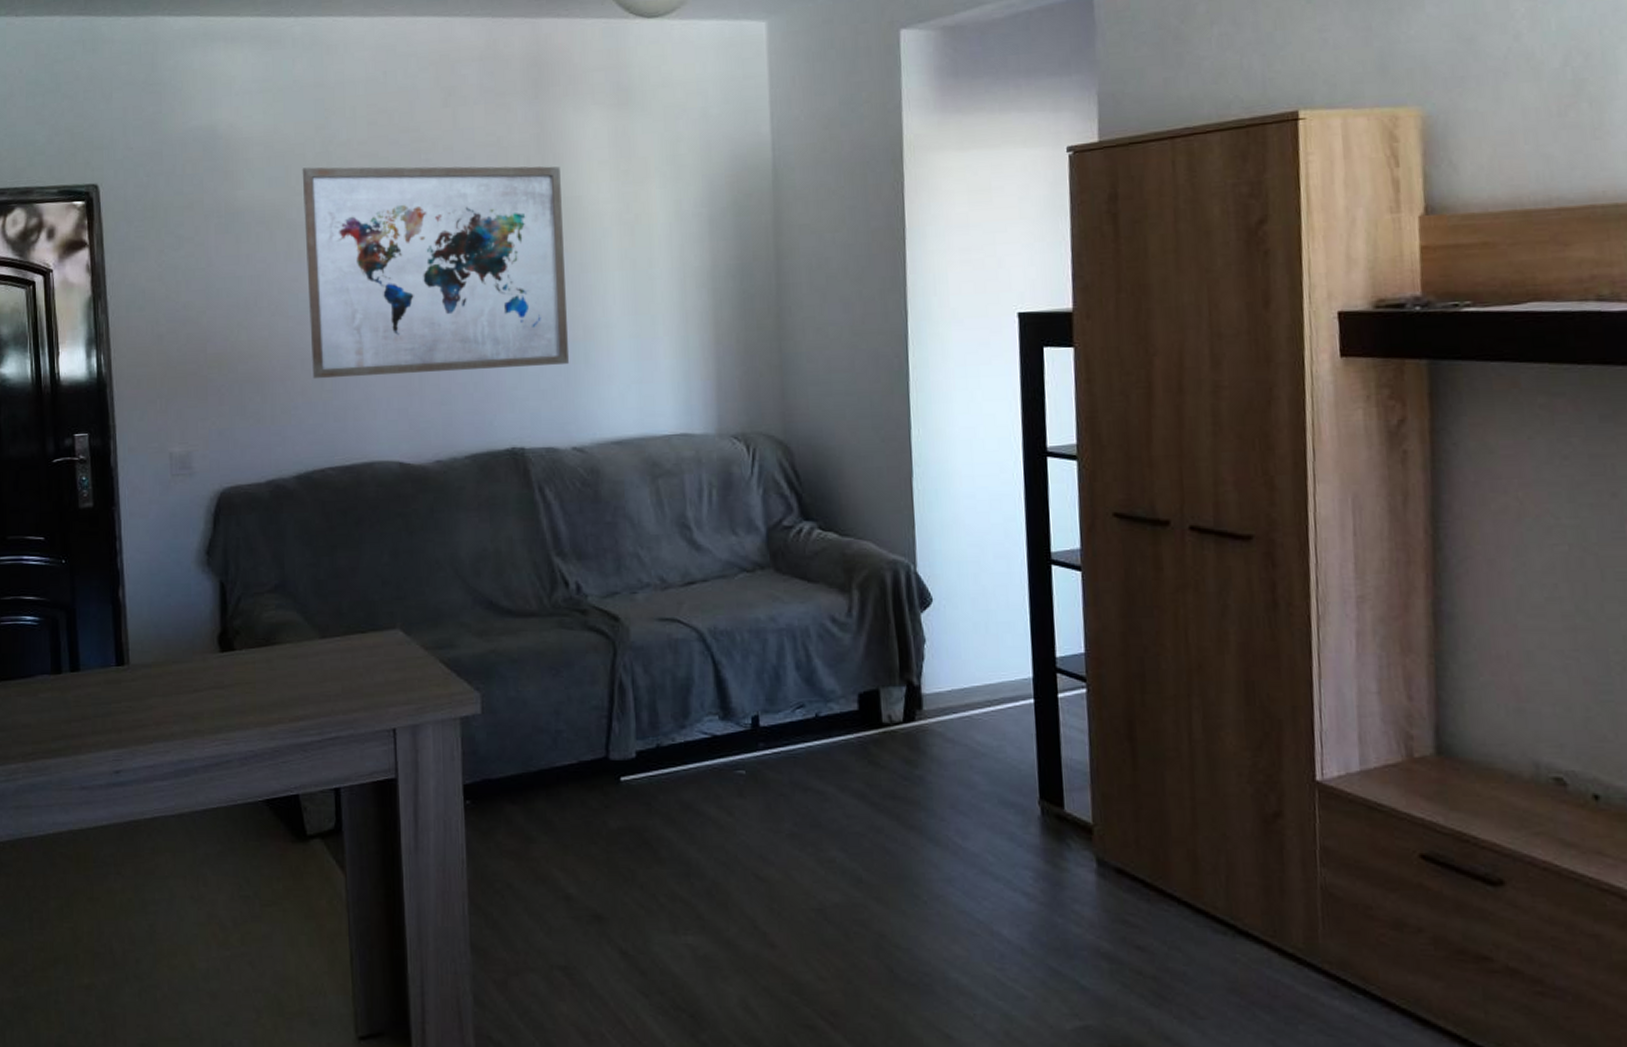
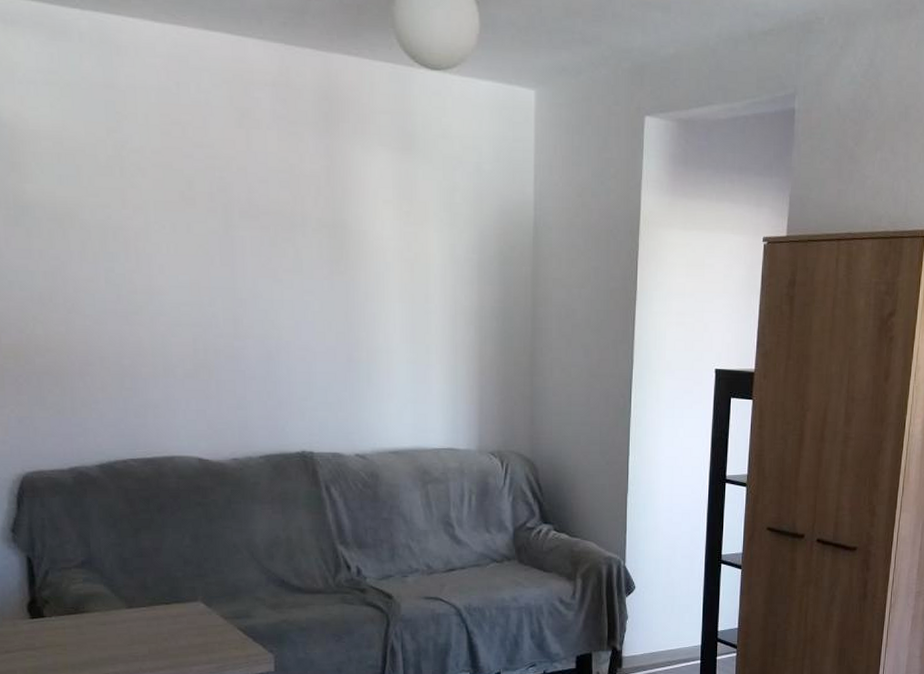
wall art: present [302,166,570,379] -> none [94,169,354,381]

